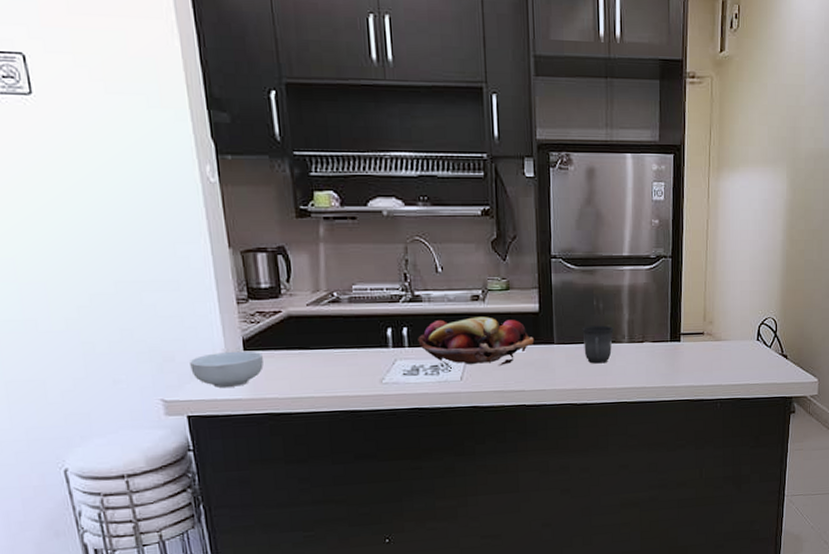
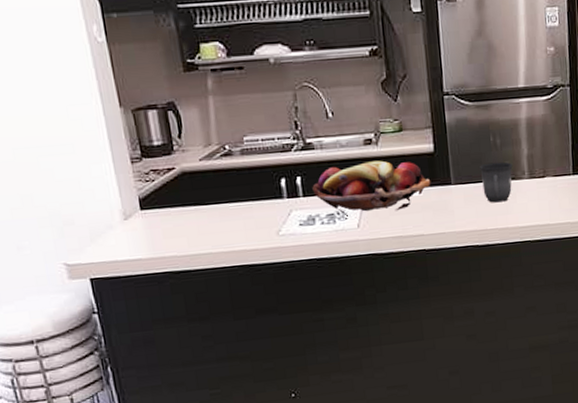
cereal bowl: present [190,351,264,389] -> none [89,210,161,249]

